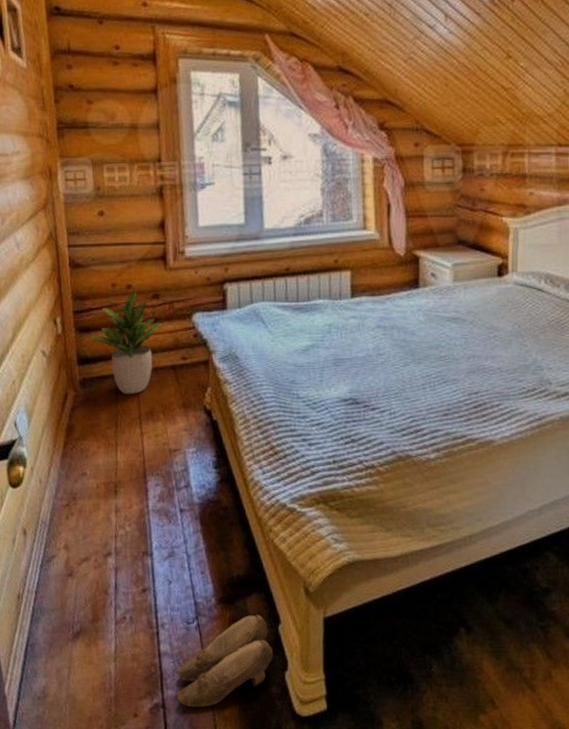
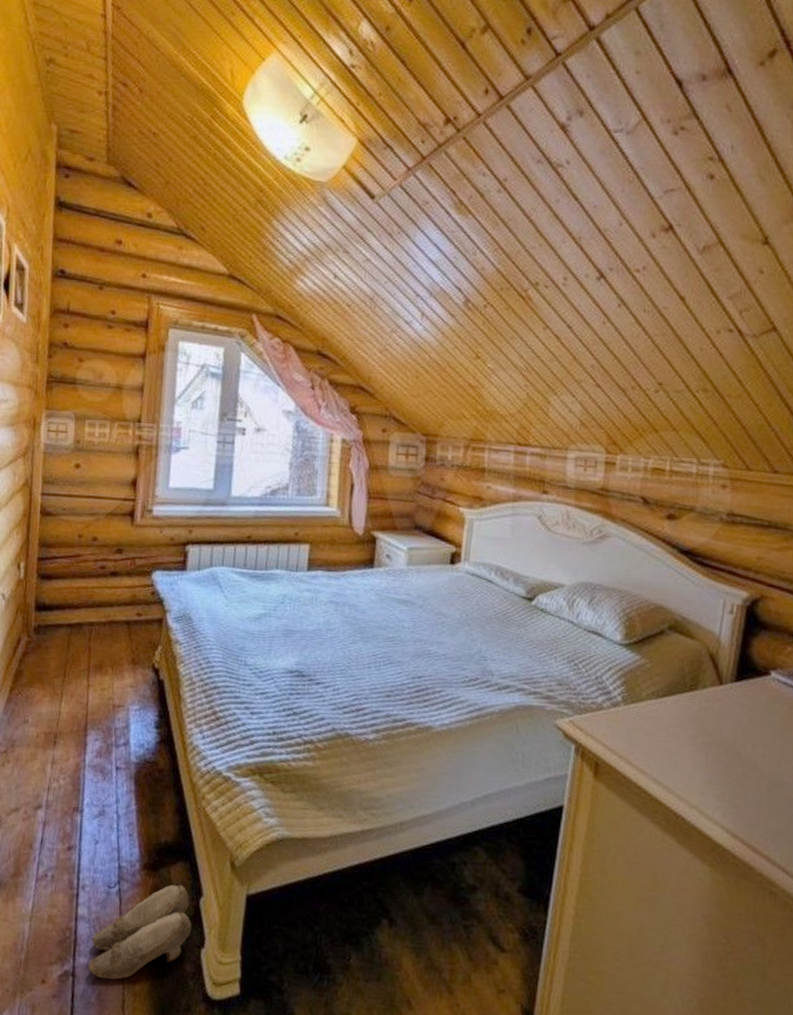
potted plant: present [91,288,164,394] -> none [52,541,124,645]

